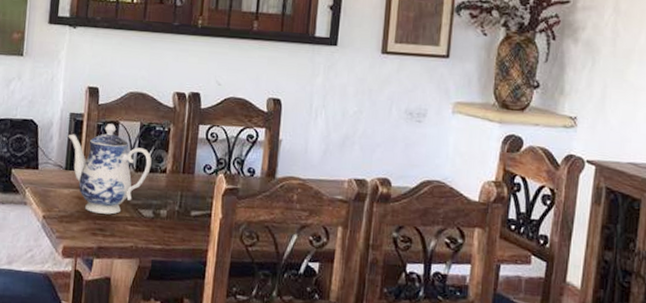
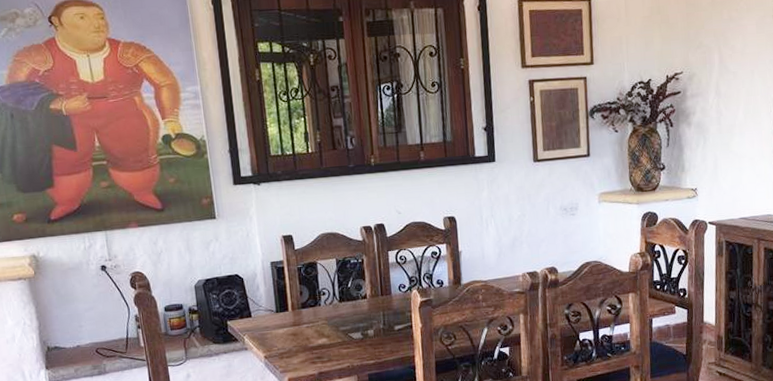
teapot: present [68,124,152,215] -> none [272,265,353,345]

